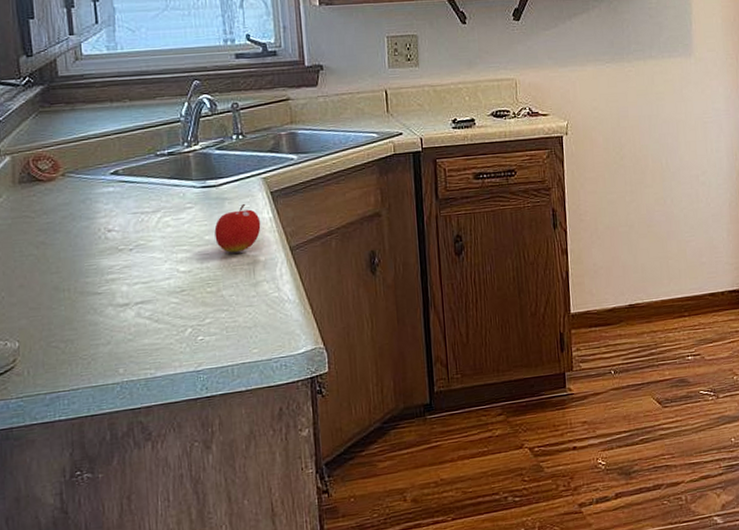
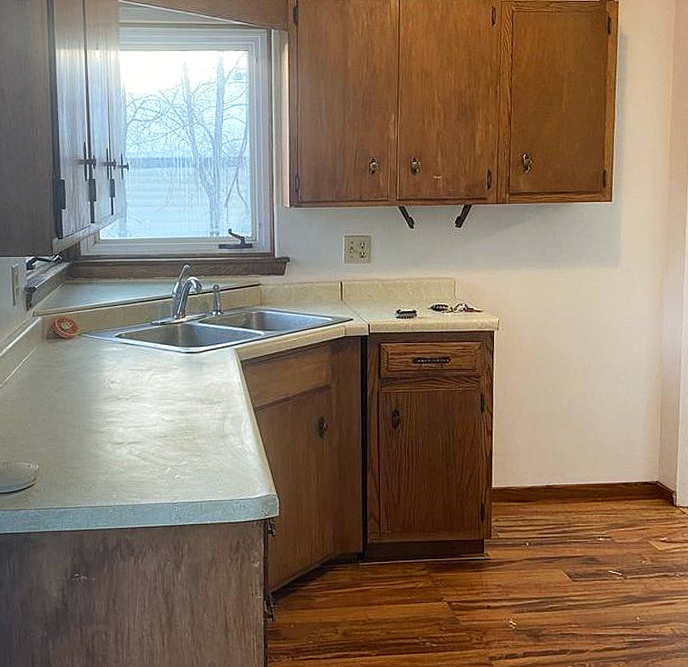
fruit: present [214,203,261,253] -> none [194,368,231,408]

